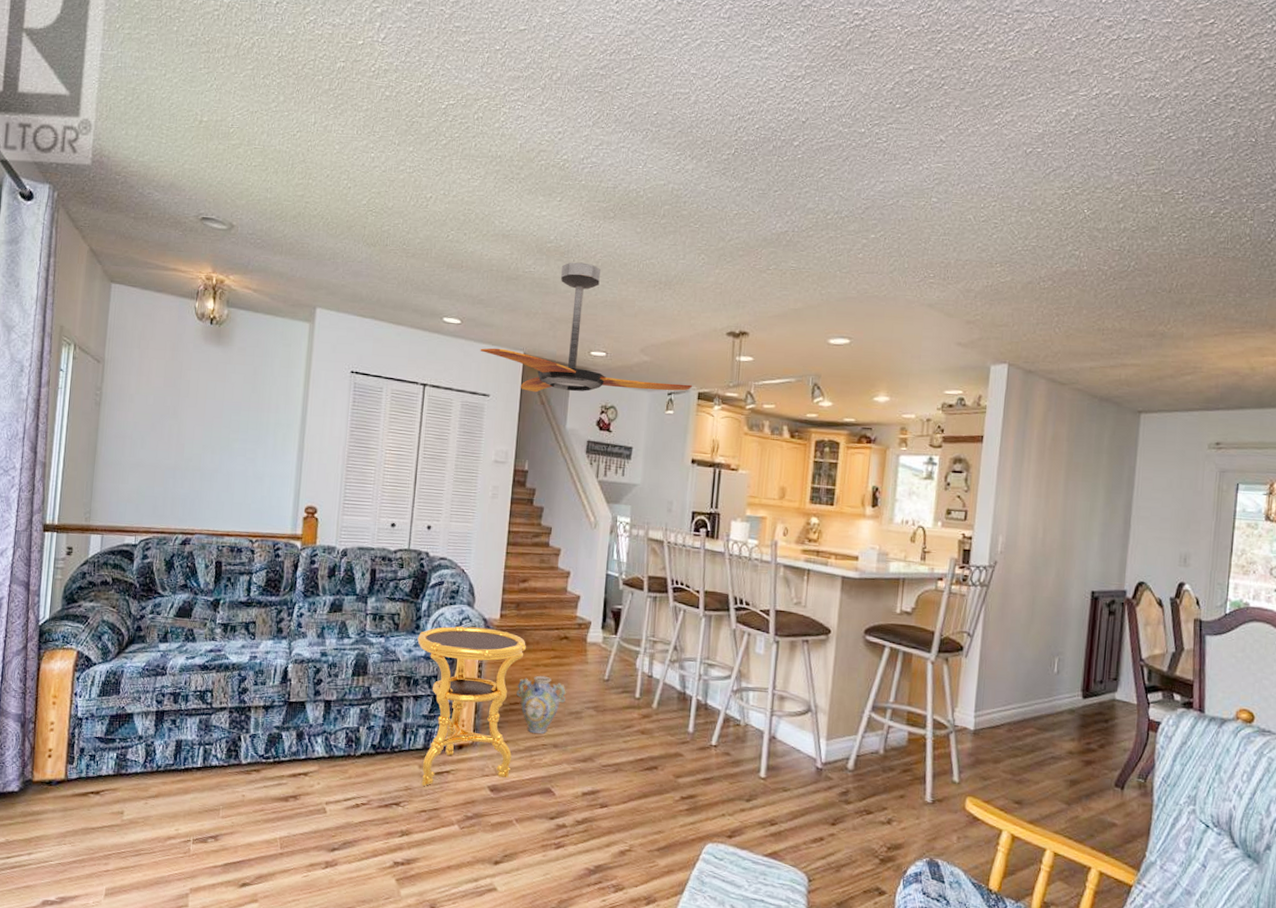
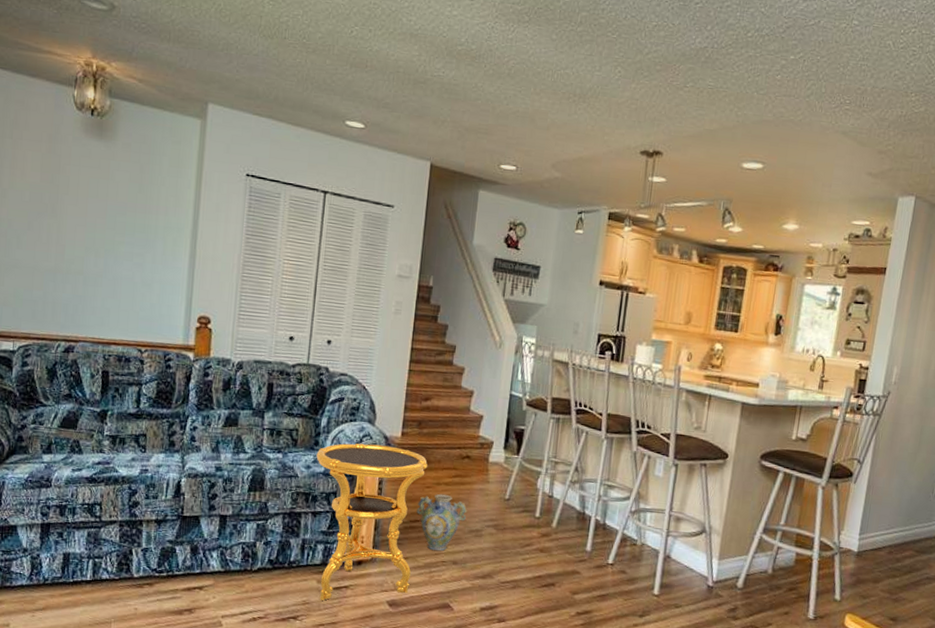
ceiling fan: present [480,262,693,393] -> none [384,68,604,211]

